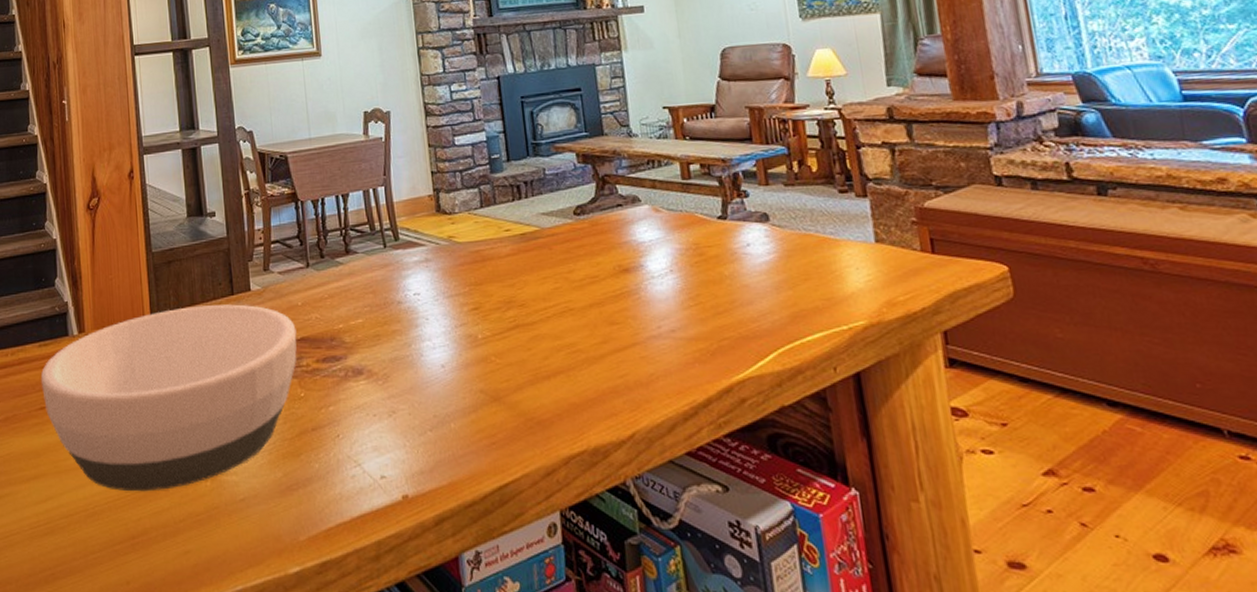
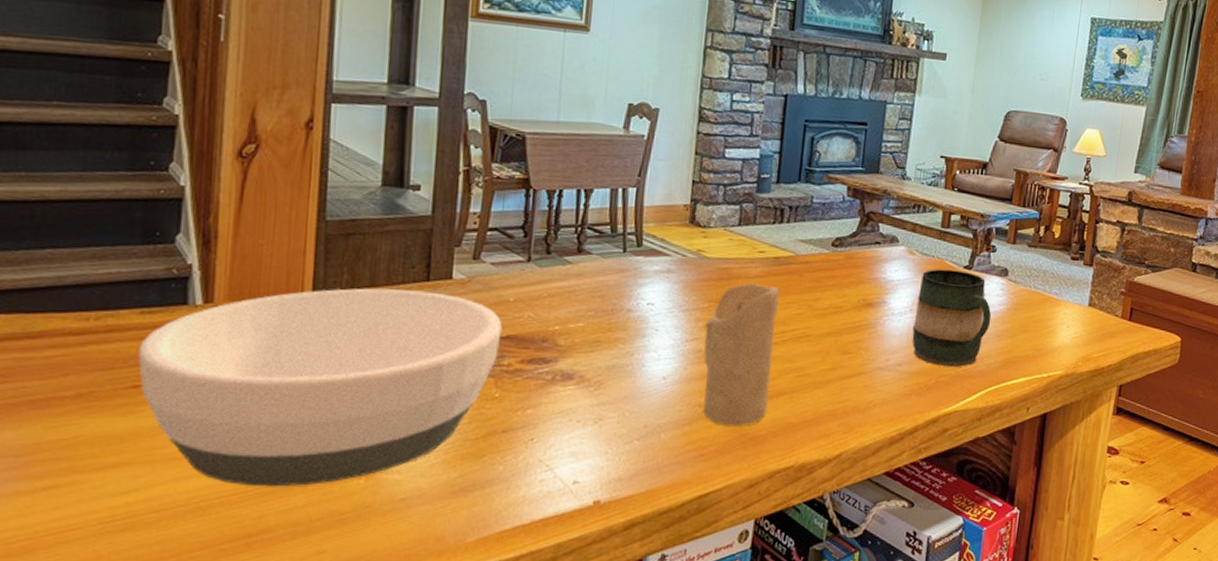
candle: none [470,262,548,411] -> present [703,284,781,426]
mug: none [674,222,764,329] -> present [912,269,992,368]

